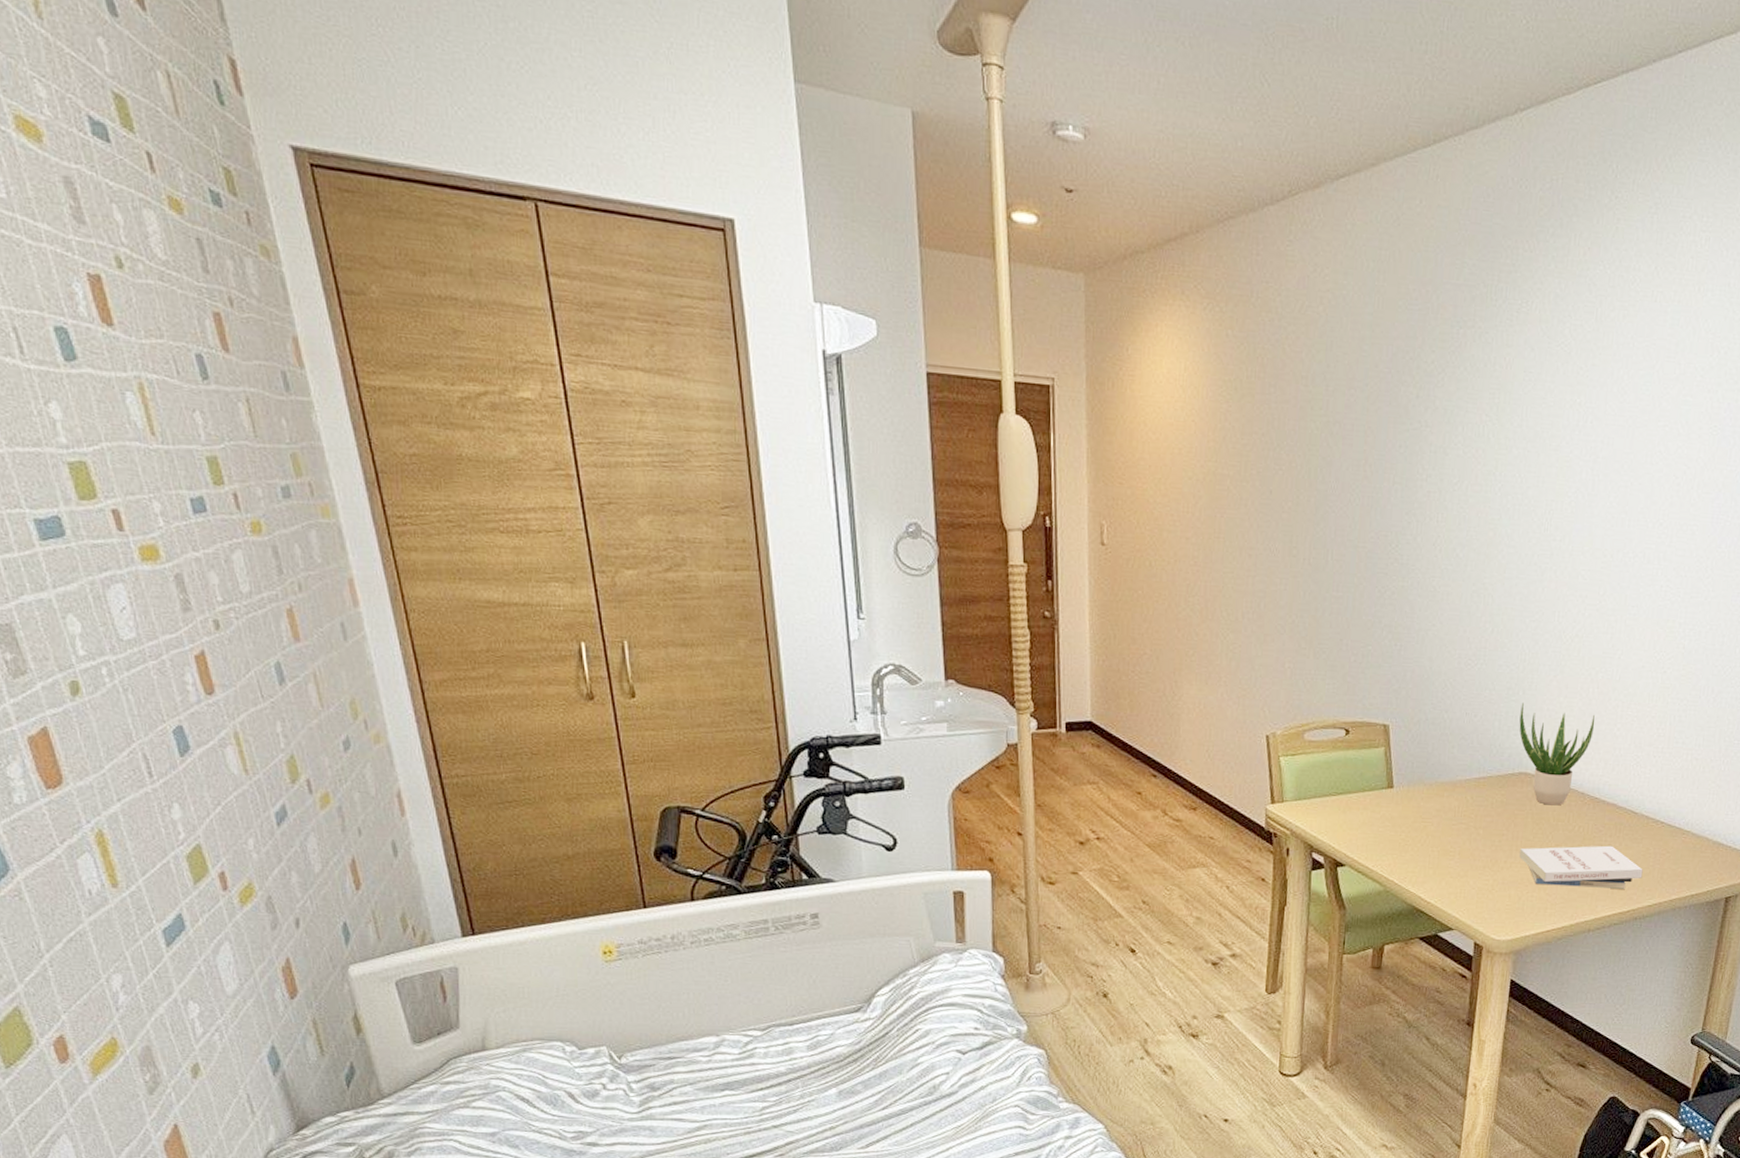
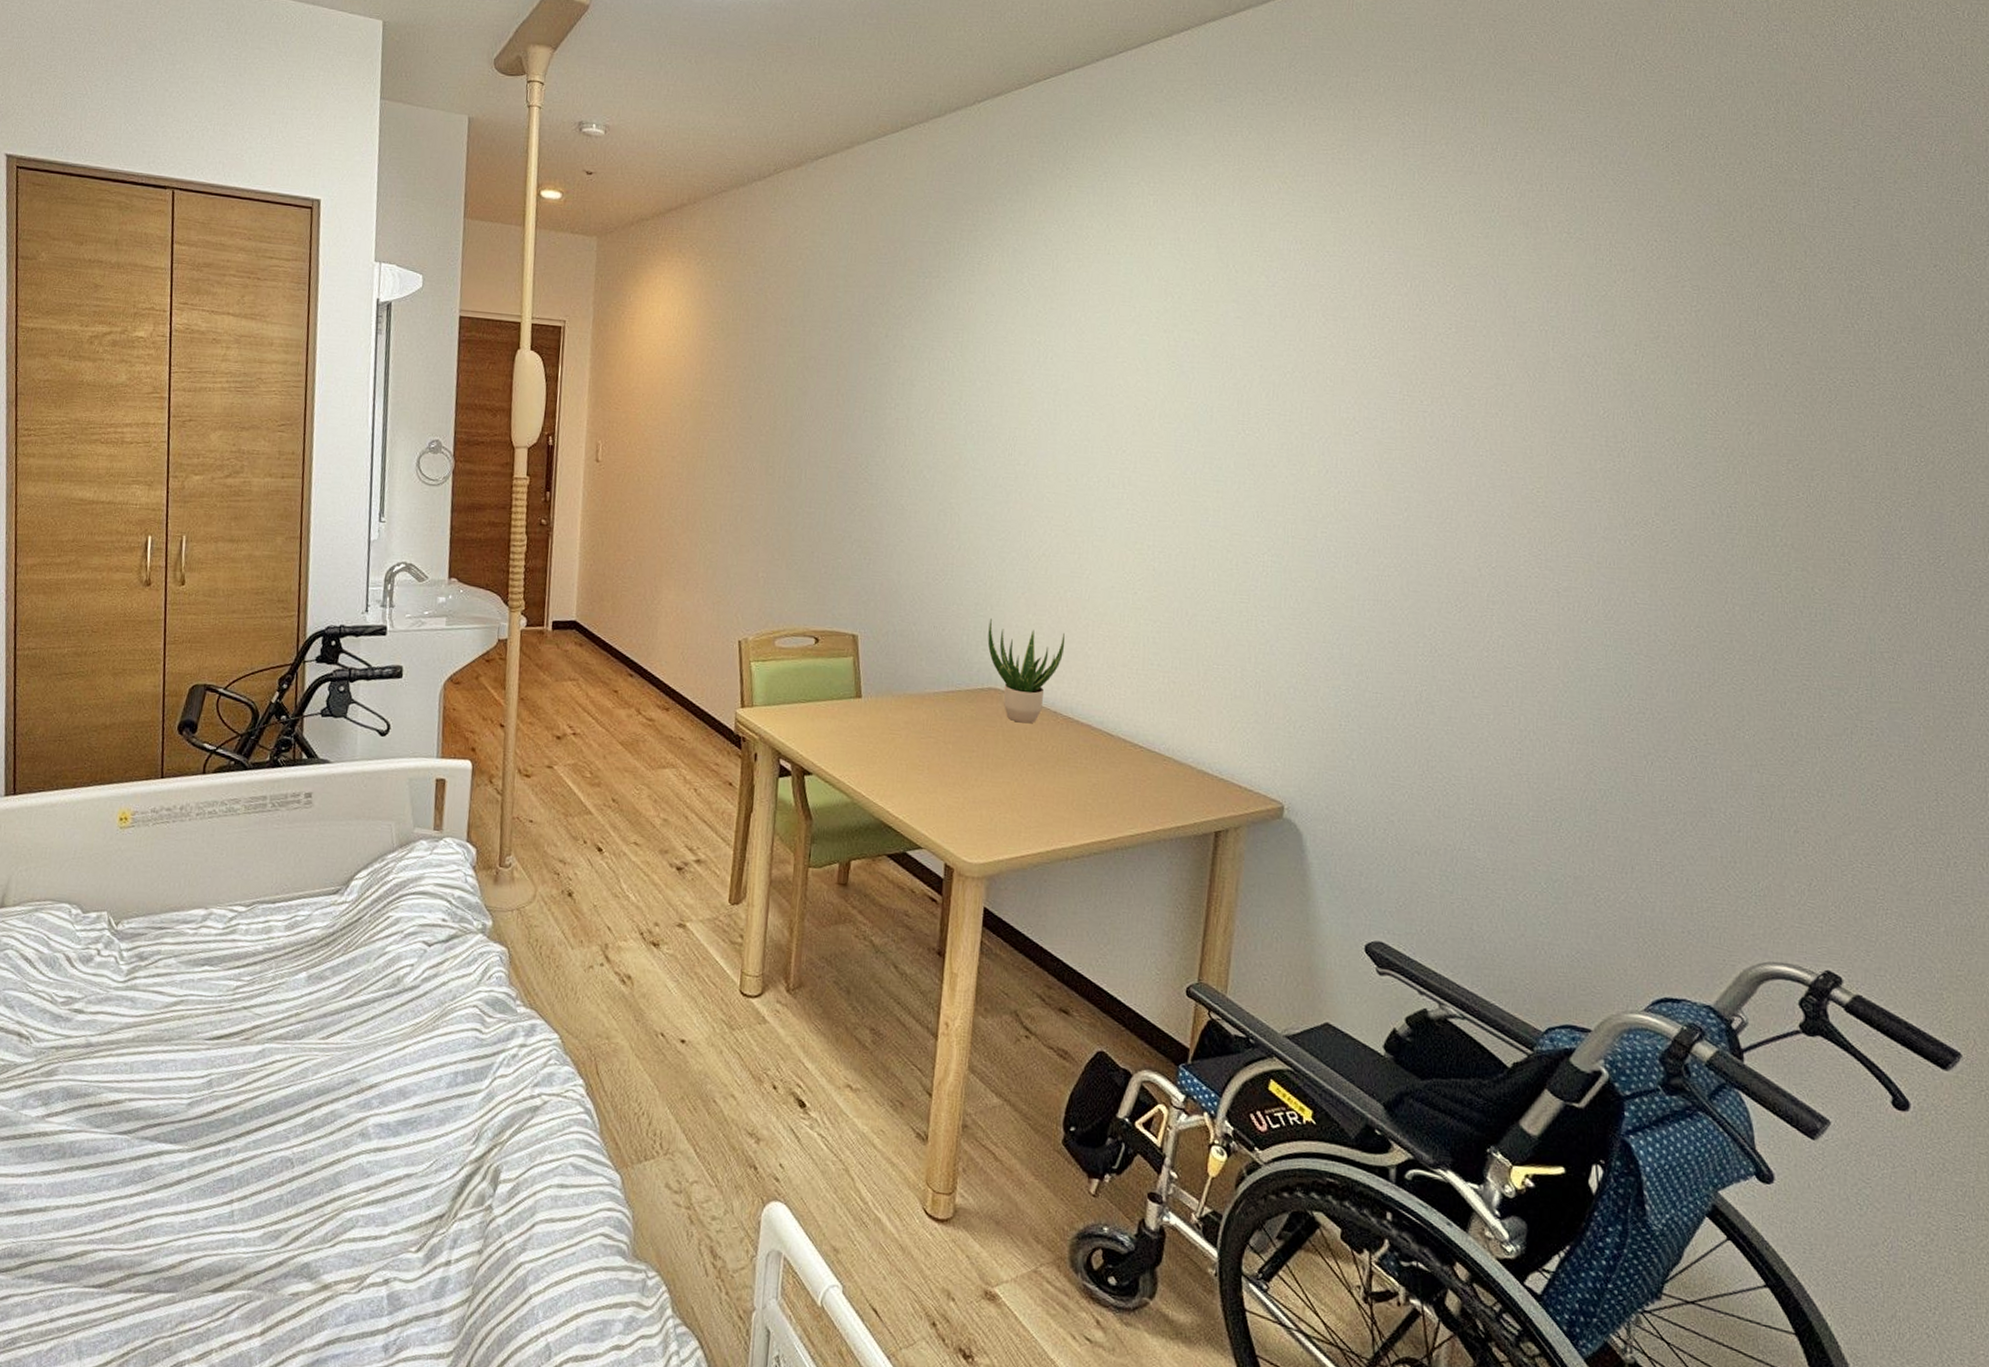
books: present [1519,845,1643,889] -> none [991,766,1123,816]

